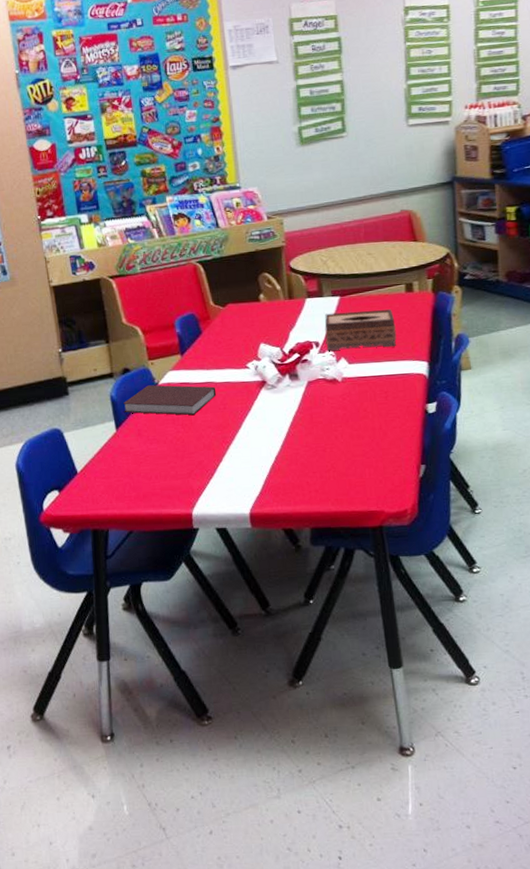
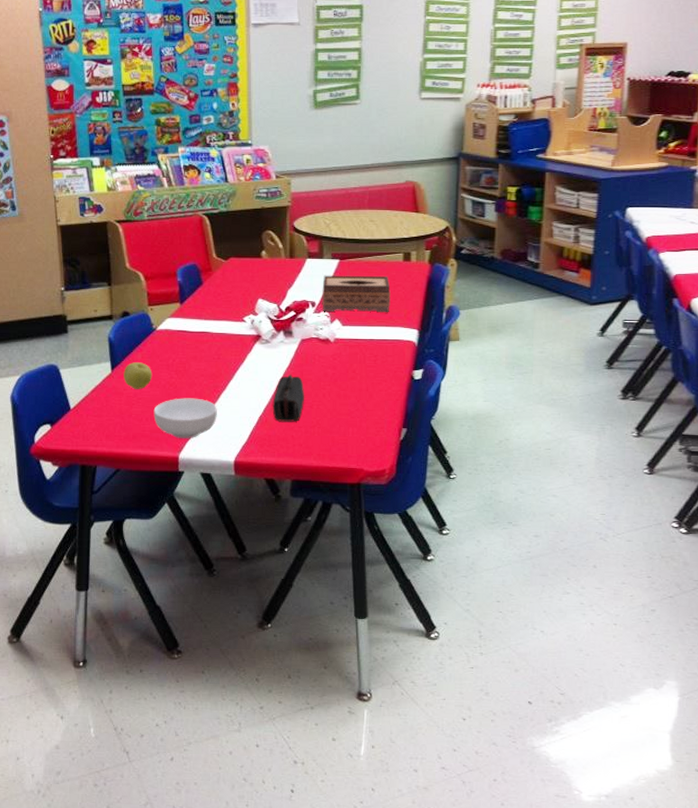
notebook: present [123,385,217,416] -> none [120,330,212,363]
apple: none [128,419,159,447] -> present [124,362,153,389]
cereal bowl: none [162,451,228,495] -> present [153,398,217,439]
pencil case: none [284,419,317,469] -> present [272,374,305,422]

